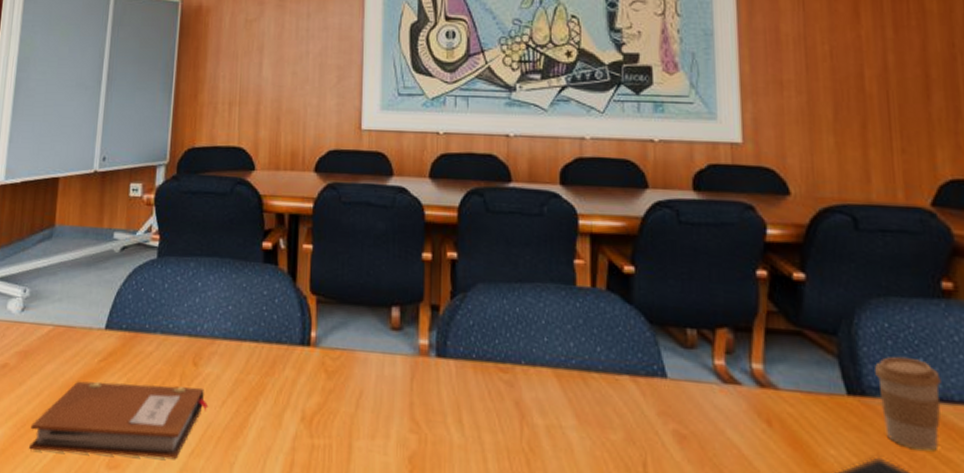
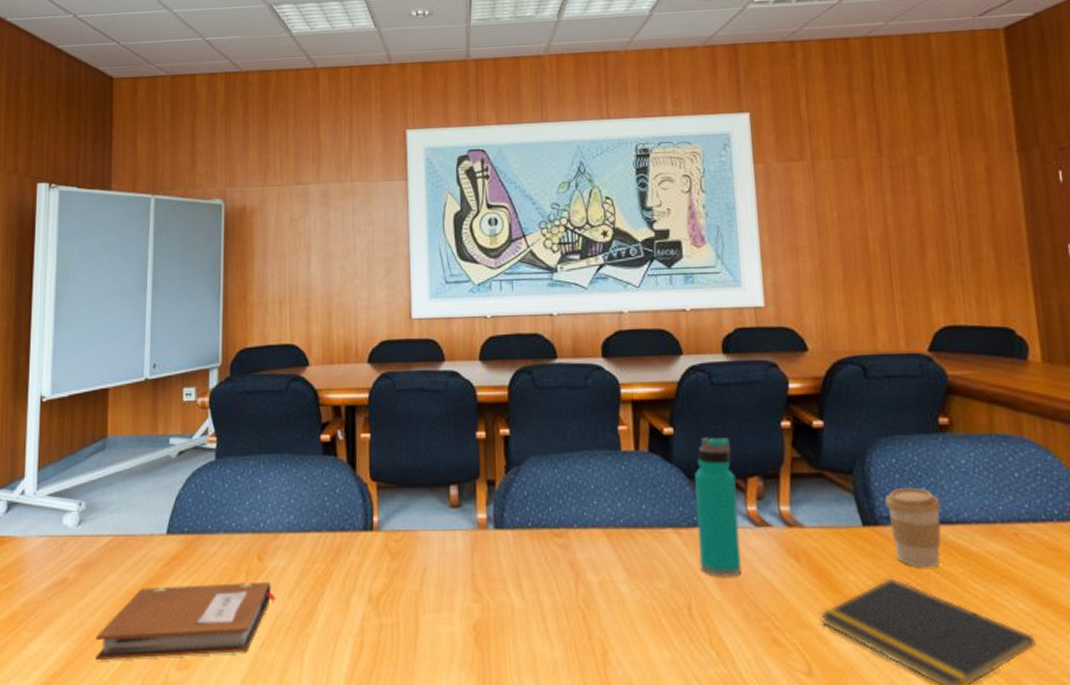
water bottle: none [657,279,706,436] -> present [695,437,742,577]

